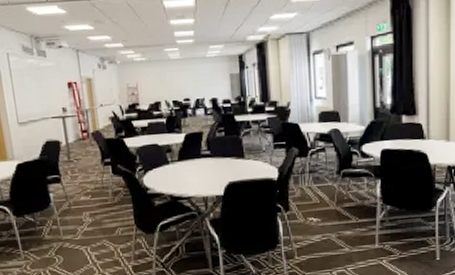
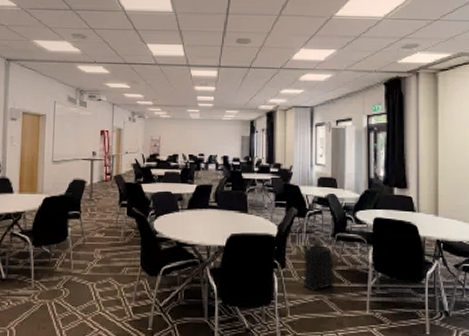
backpack: none [306,180,342,231] -> present [300,241,335,291]

